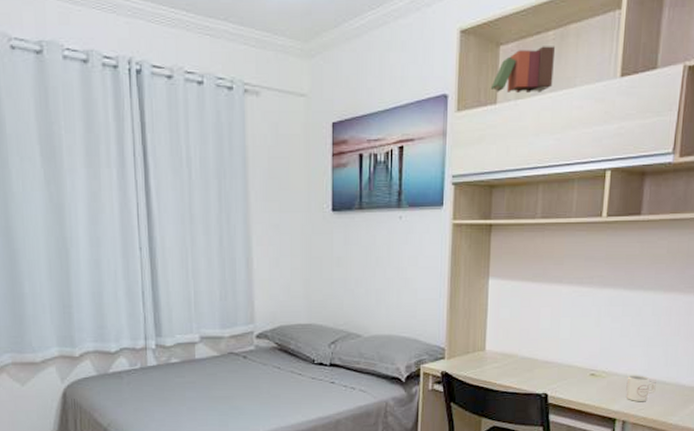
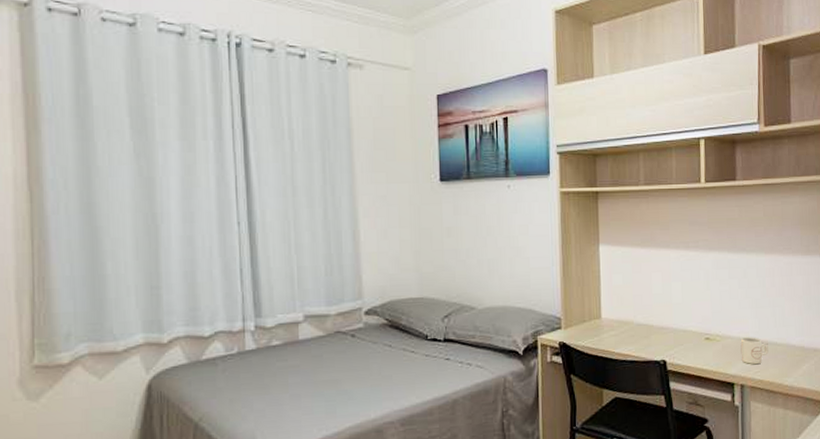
books: present [490,46,556,94] -> none [587,26,644,69]

